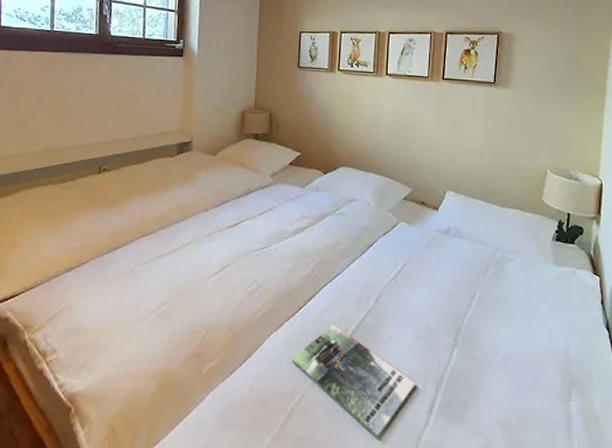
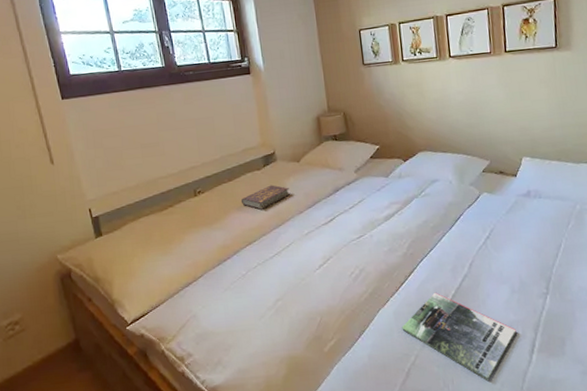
book: none [145,175,199,200] -> present [240,185,290,210]

